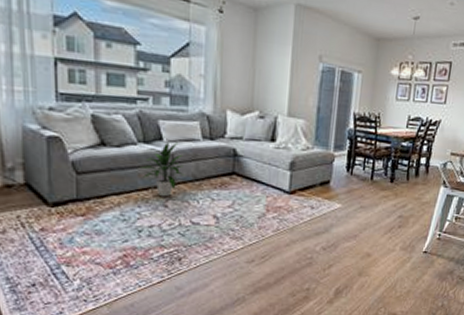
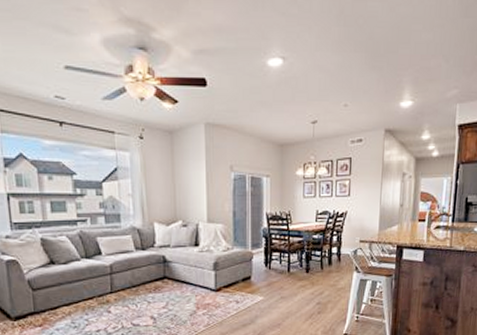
indoor plant: present [141,142,186,197] -> none [86,255,124,304]

